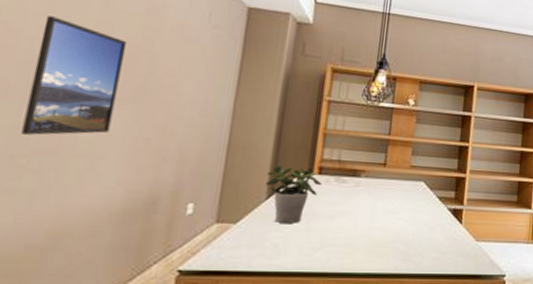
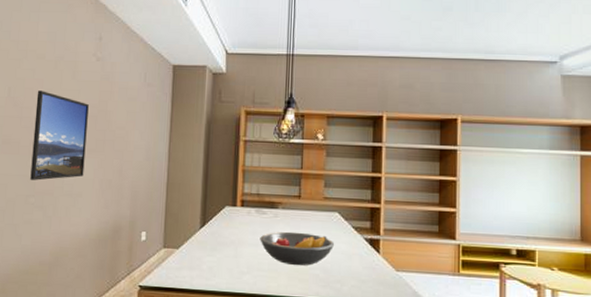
potted plant: present [266,164,322,223] -> none [199,198,244,250]
fruit bowl: none [337,202,418,240] -> present [260,231,335,266]

